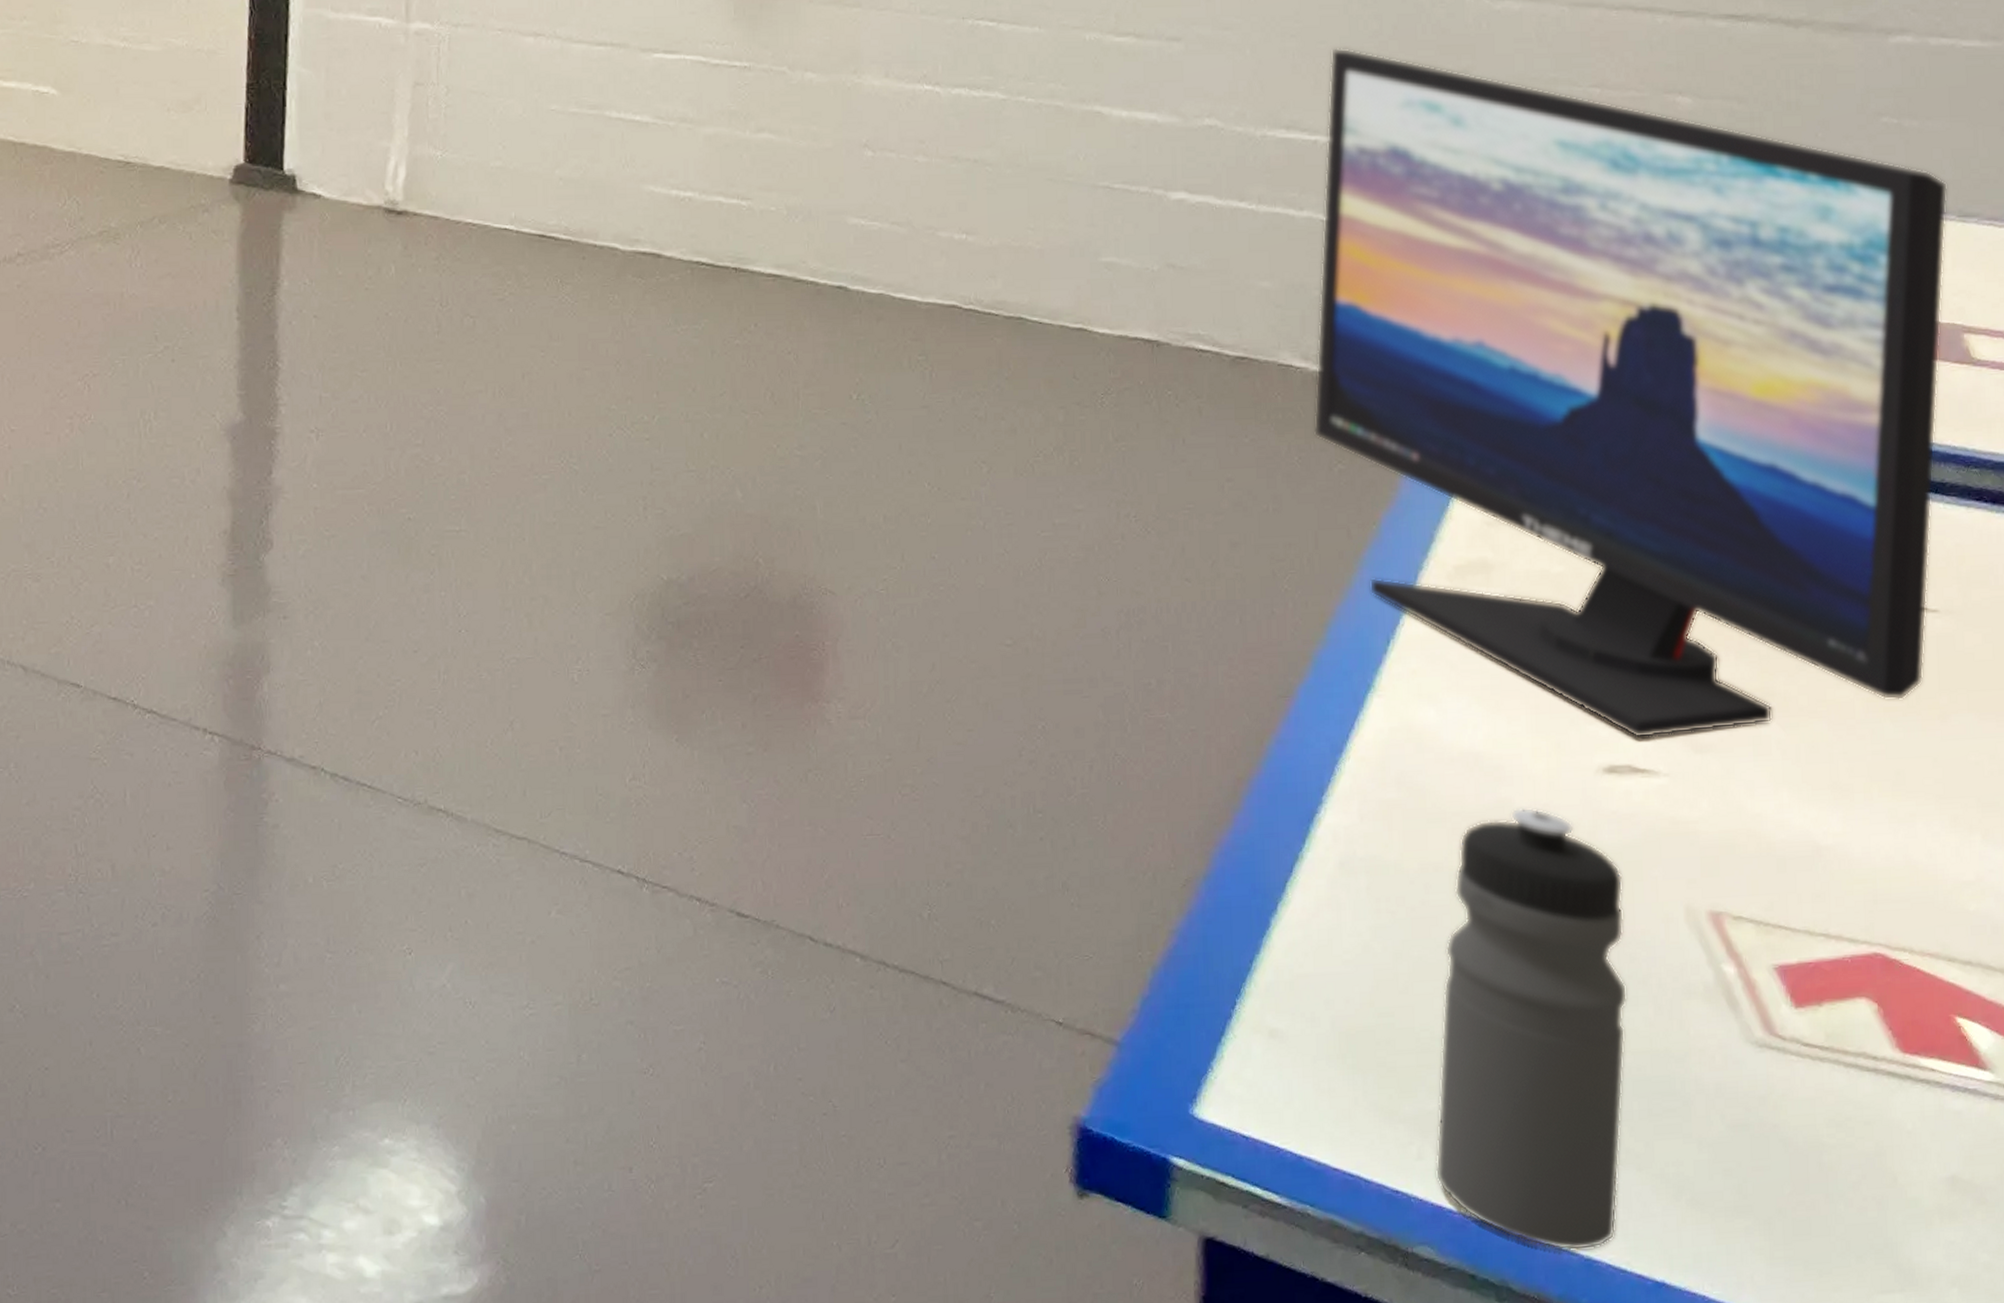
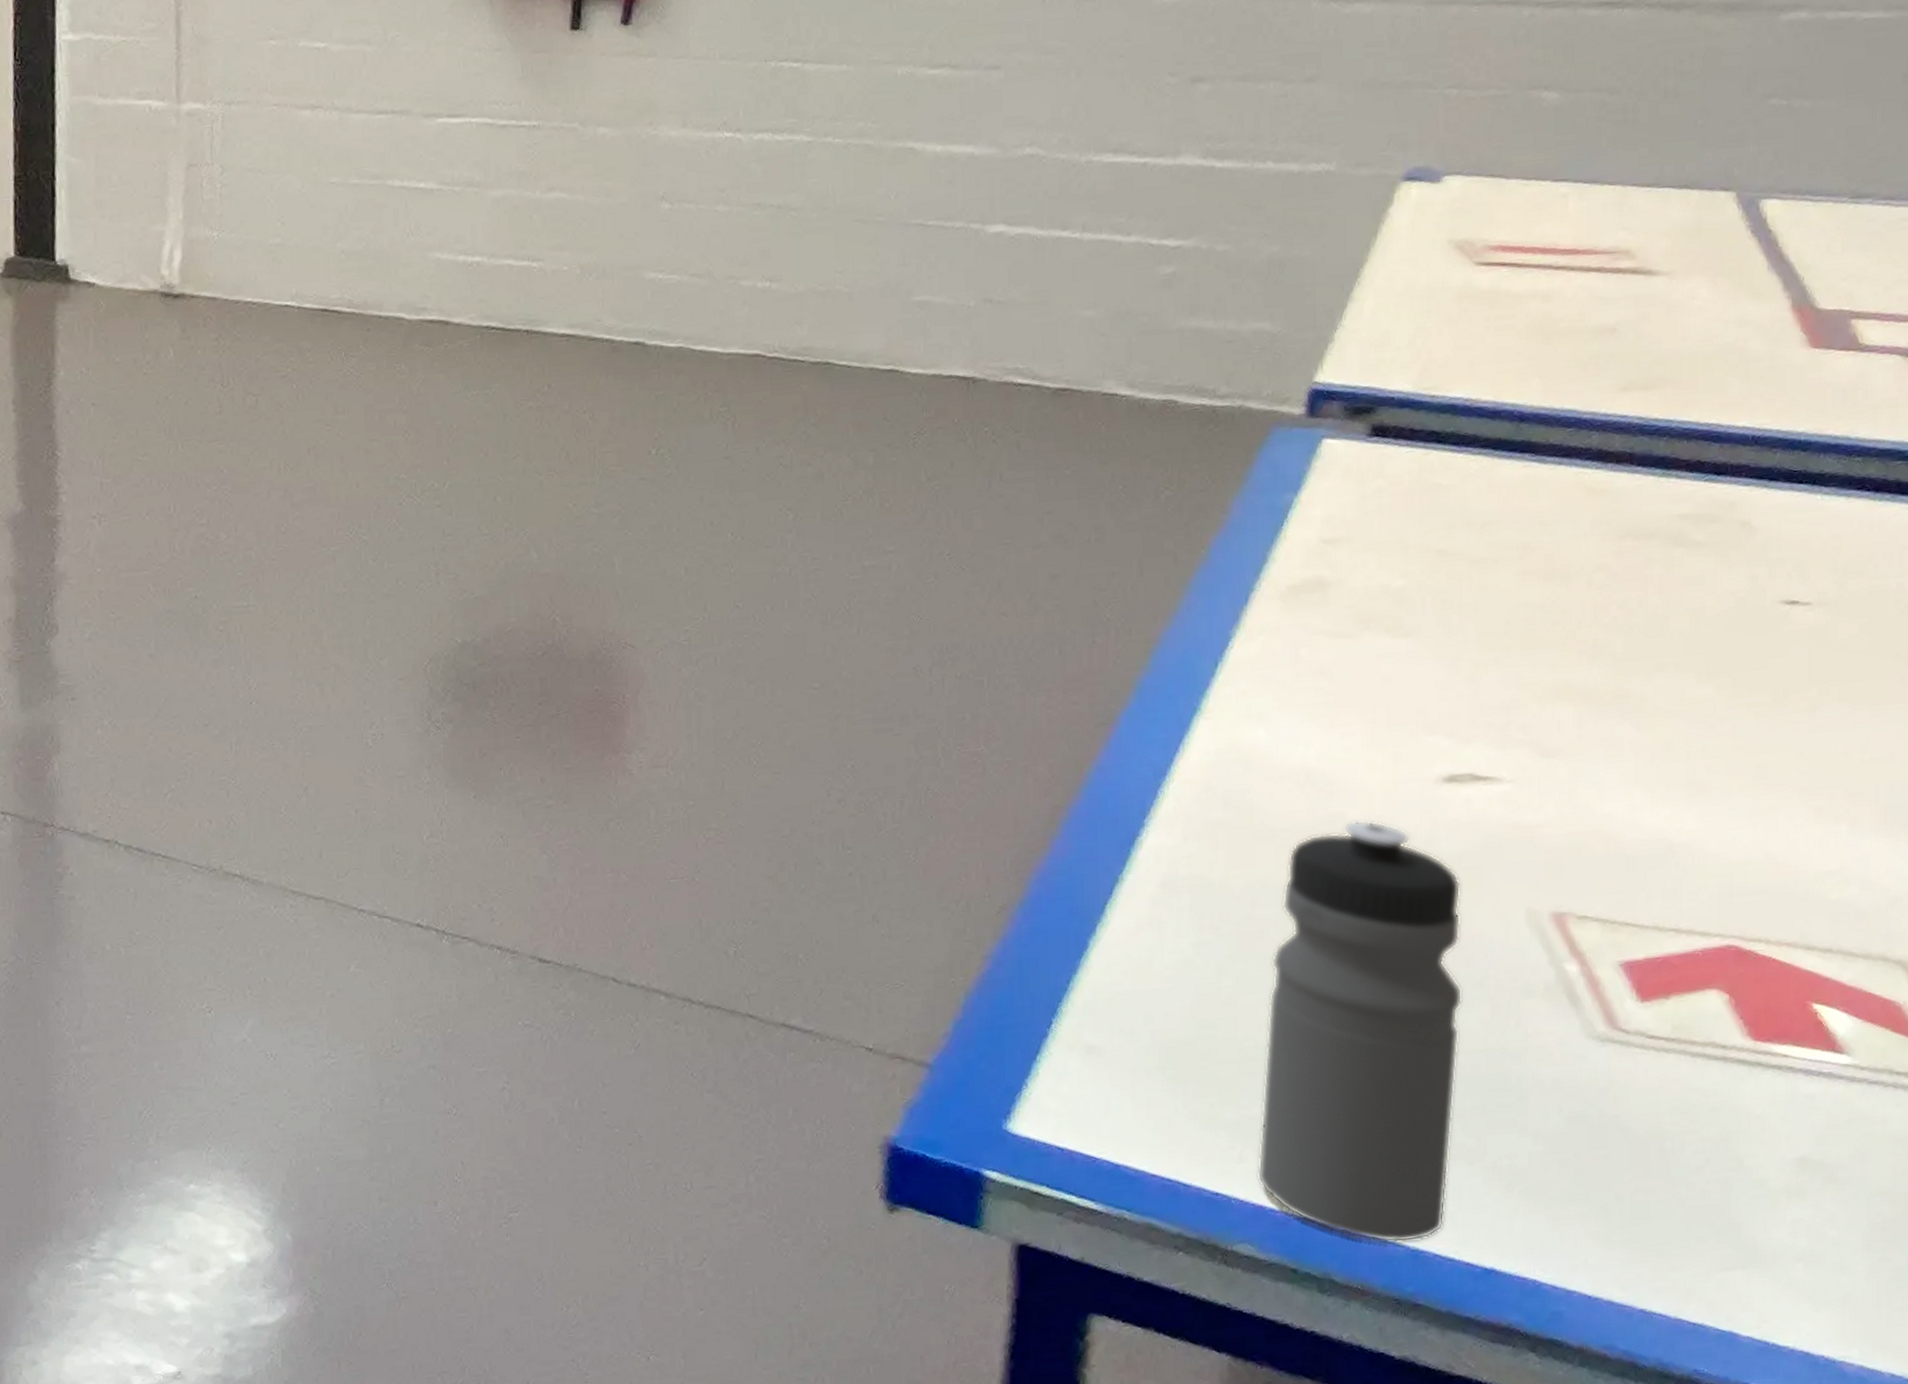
computer monitor: present [1313,48,1948,739] -> none [1139,64,1841,747]

